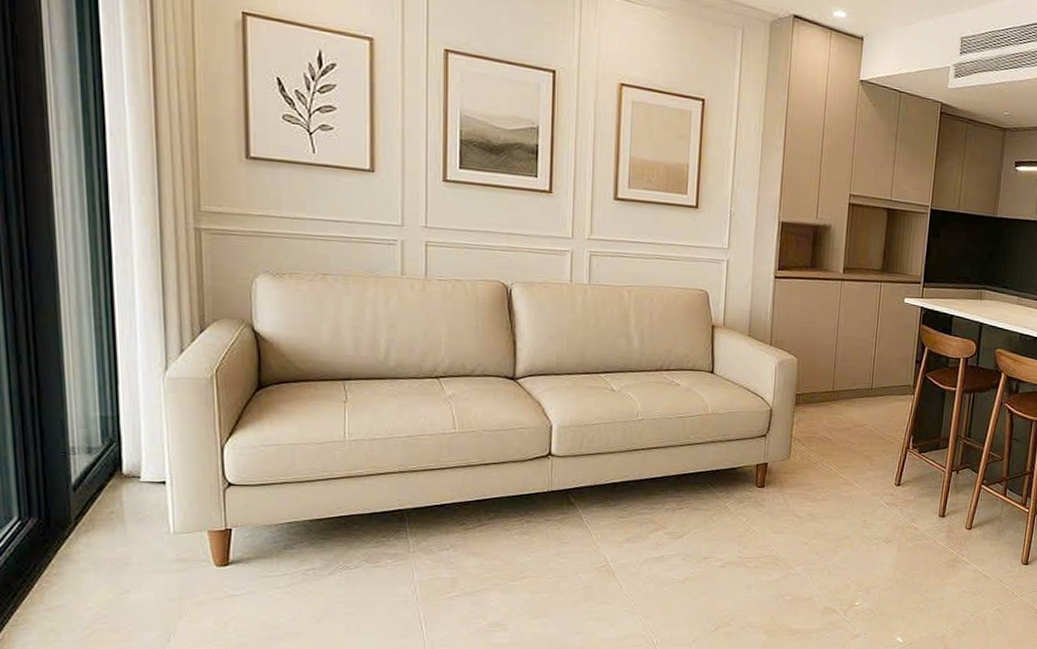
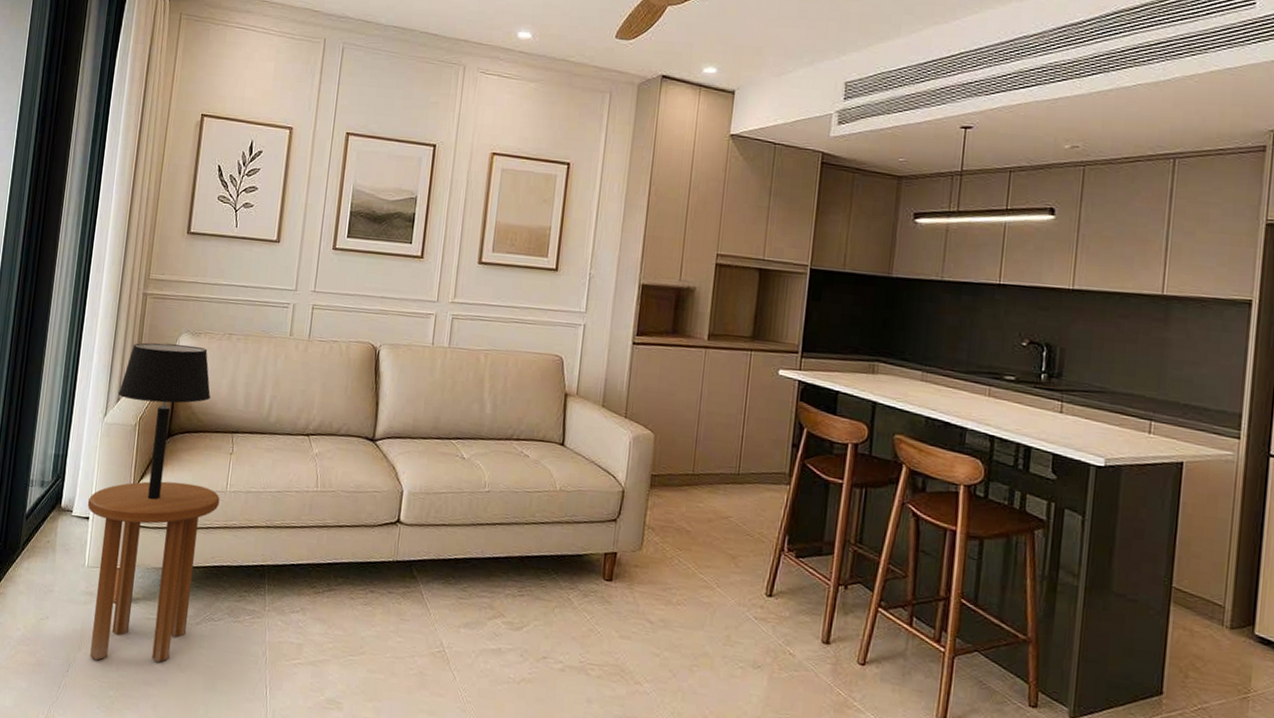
side table: none [159,435,338,625] -> present [87,481,220,663]
table lamp: none [179,285,310,457] -> present [117,342,211,500]

